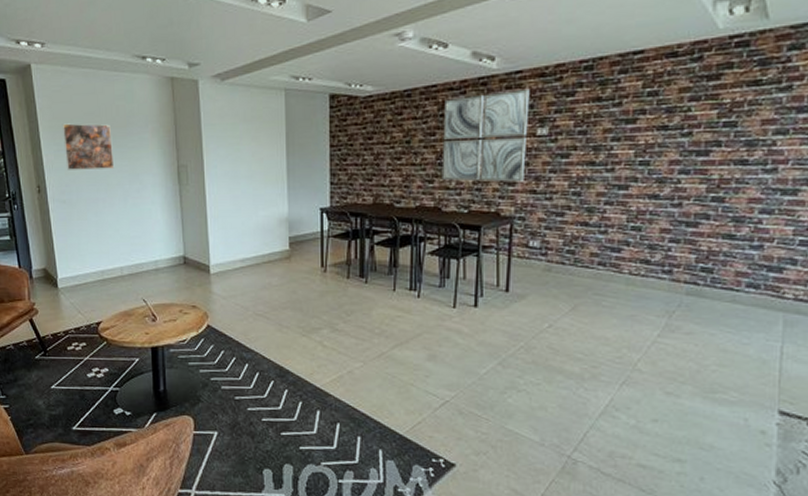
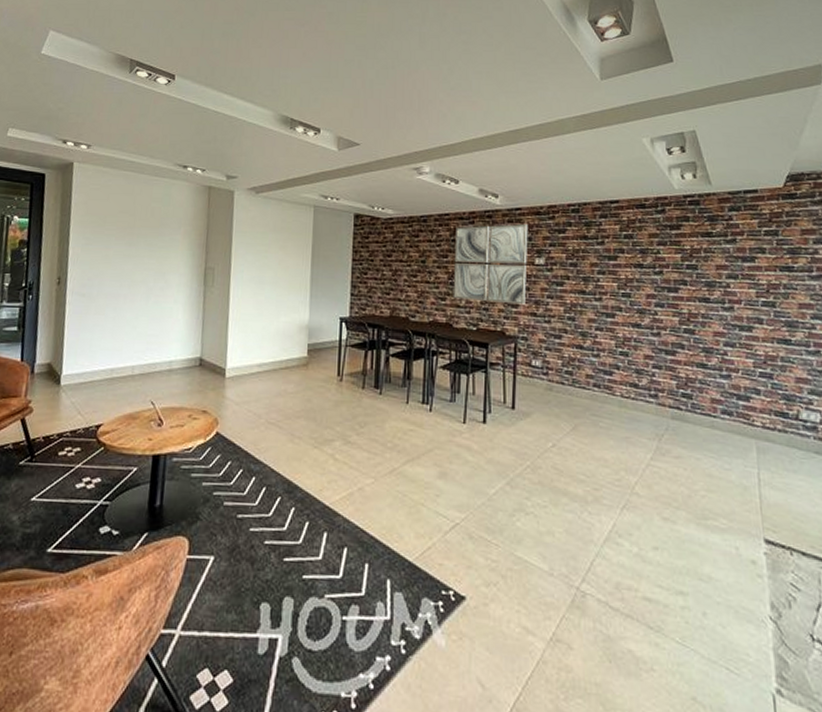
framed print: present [62,123,115,170] -> none [92,219,144,266]

